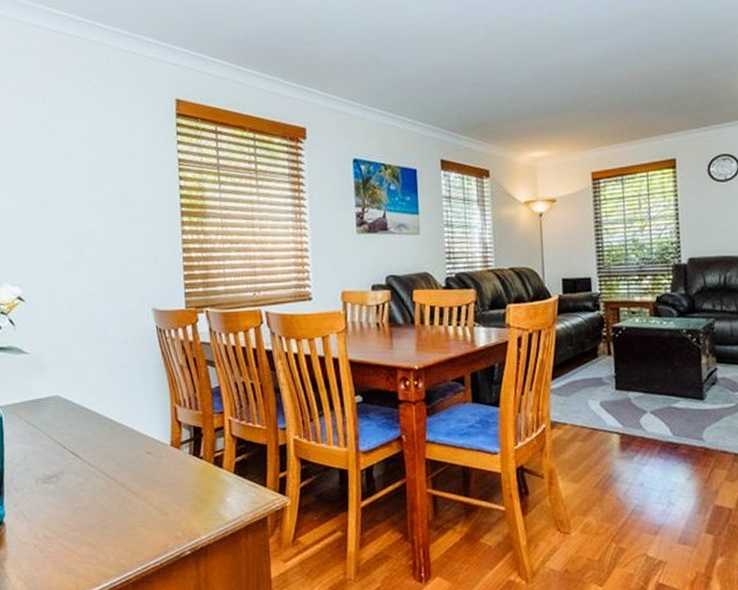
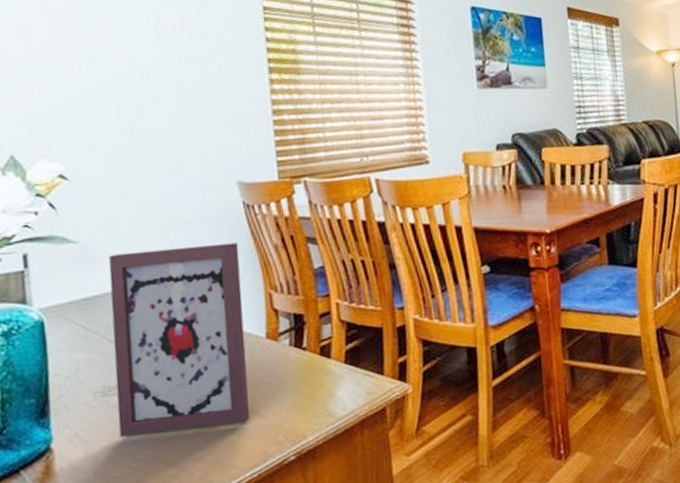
picture frame: none [51,361,155,520] -> present [108,242,250,437]

